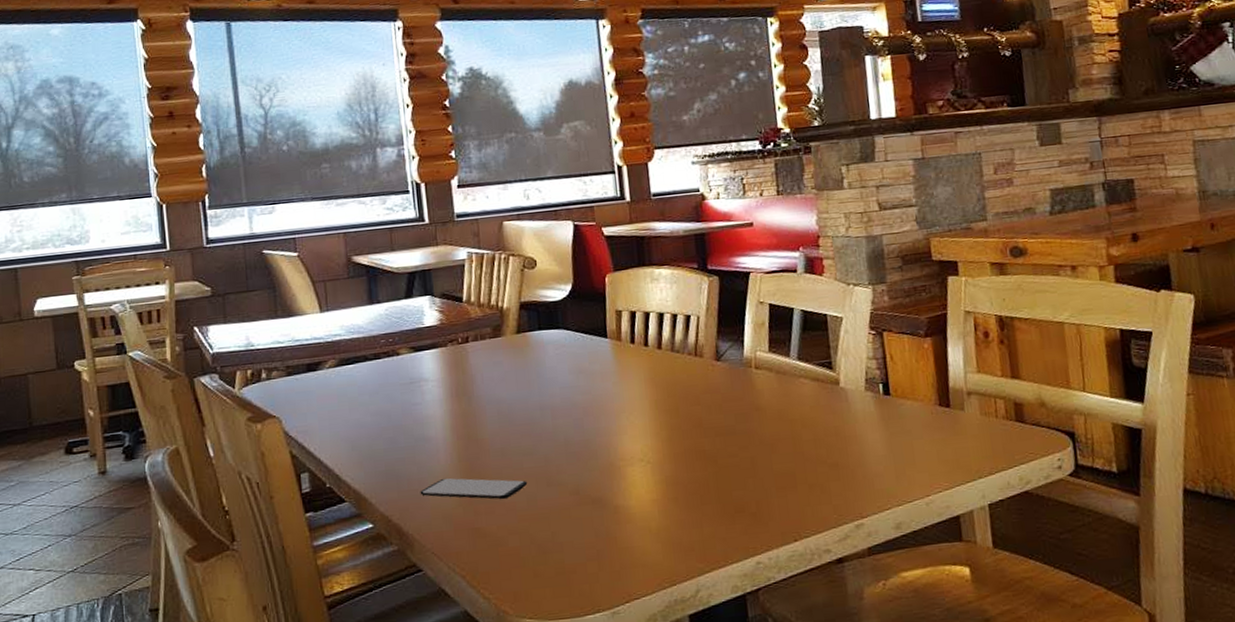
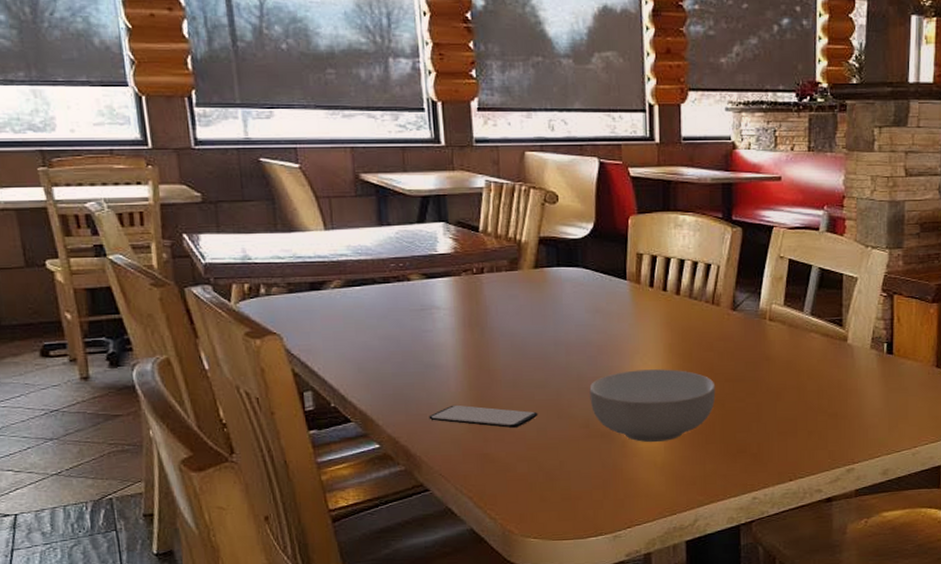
cereal bowl: none [577,426,707,507] -> present [589,369,716,443]

